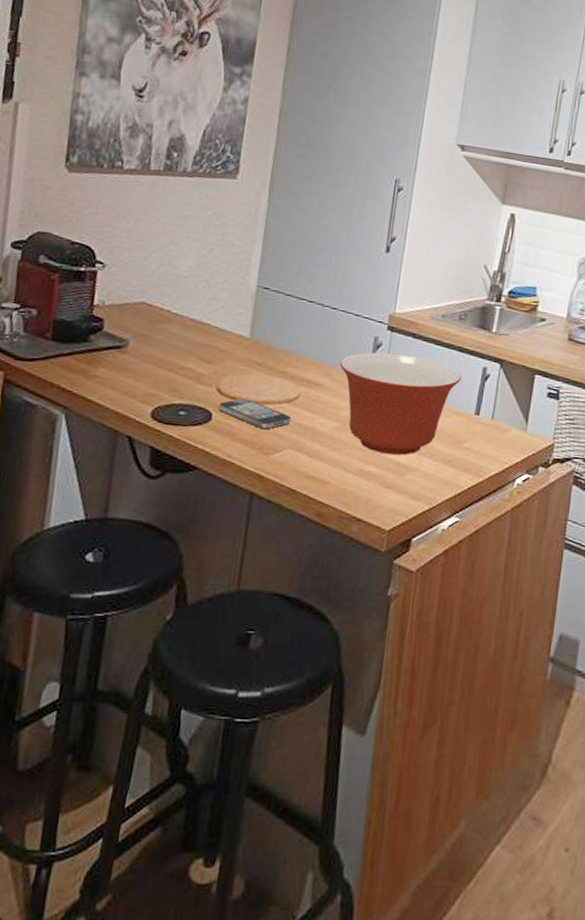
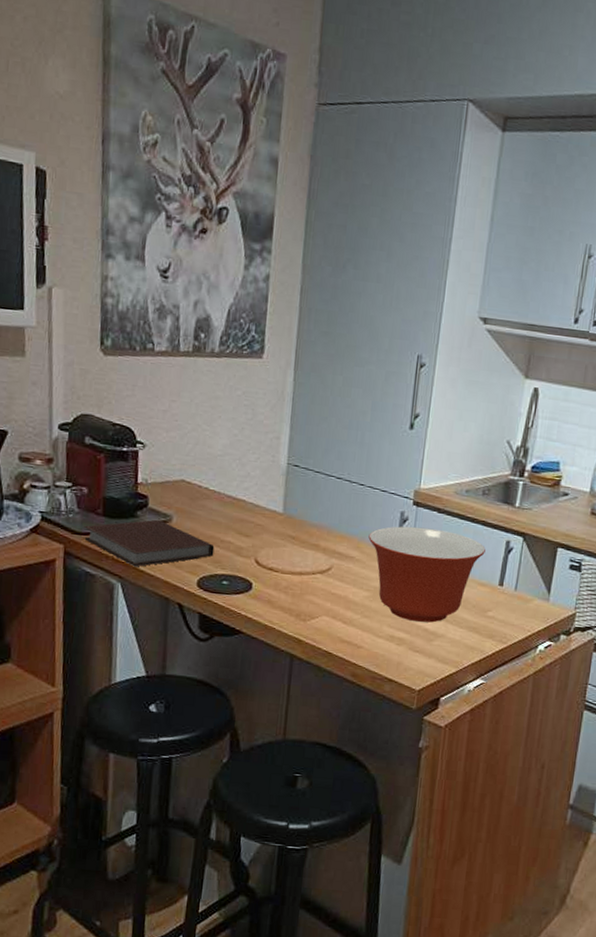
notebook: none [28,344,173,396] -> present [84,519,215,567]
smartphone: present [218,398,292,430] -> none [258,569,325,598]

